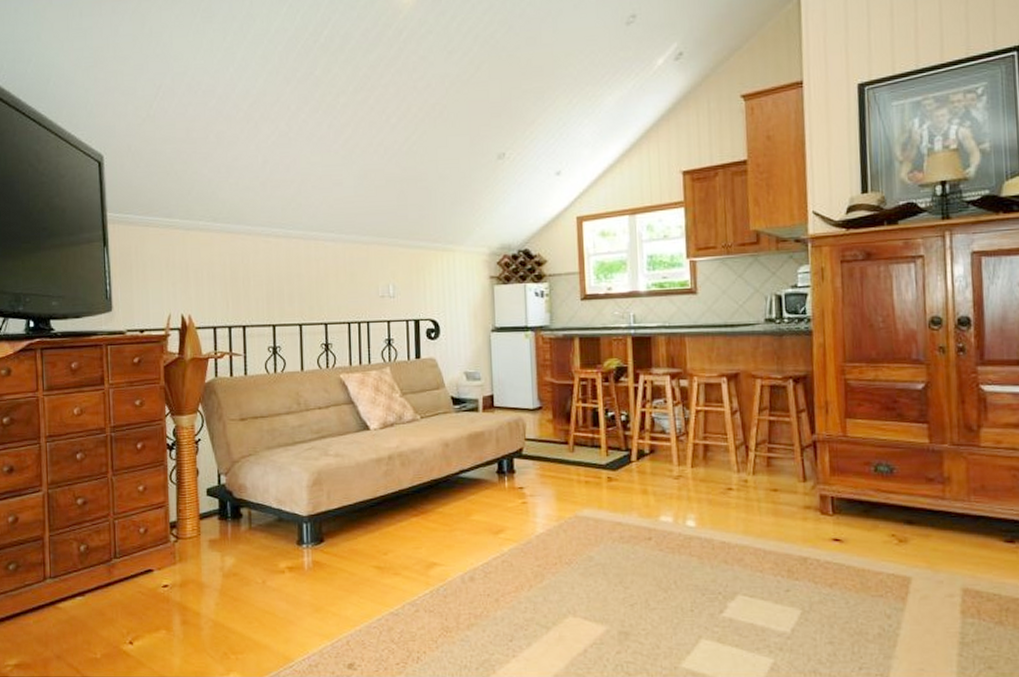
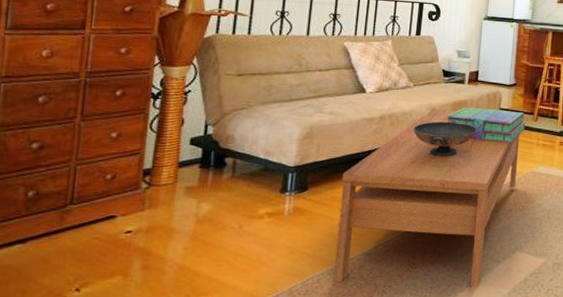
coffee table: none [357,444,558,658] -> present [333,110,520,287]
decorative bowl: none [427,455,502,501] -> present [413,119,478,157]
stack of books: none [463,438,560,481] -> present [447,106,526,143]

